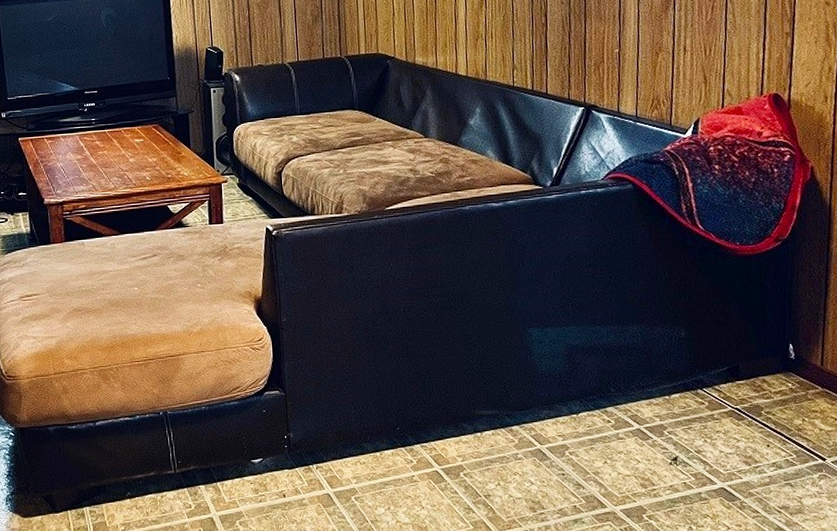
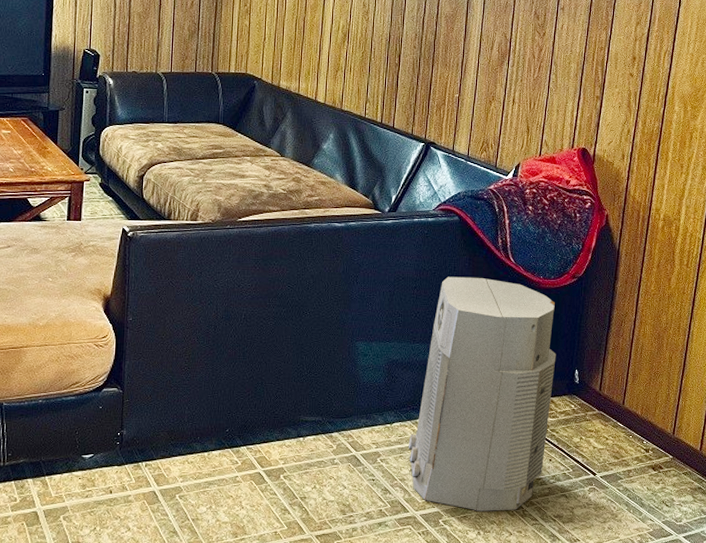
air purifier: none [599,249,764,505] -> present [408,276,556,511]

